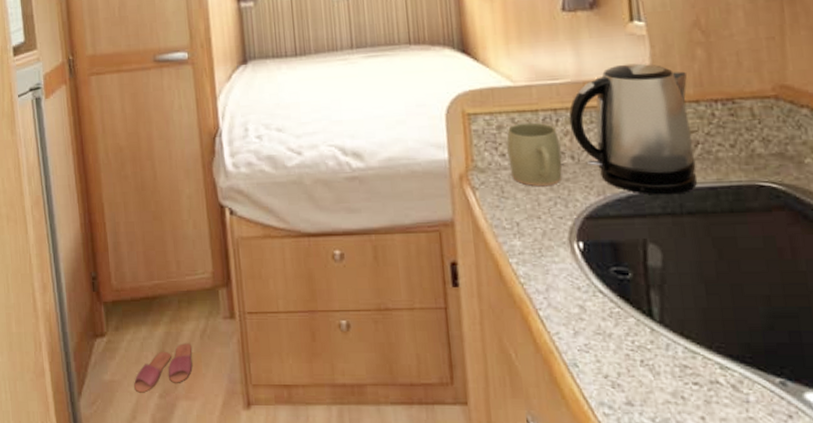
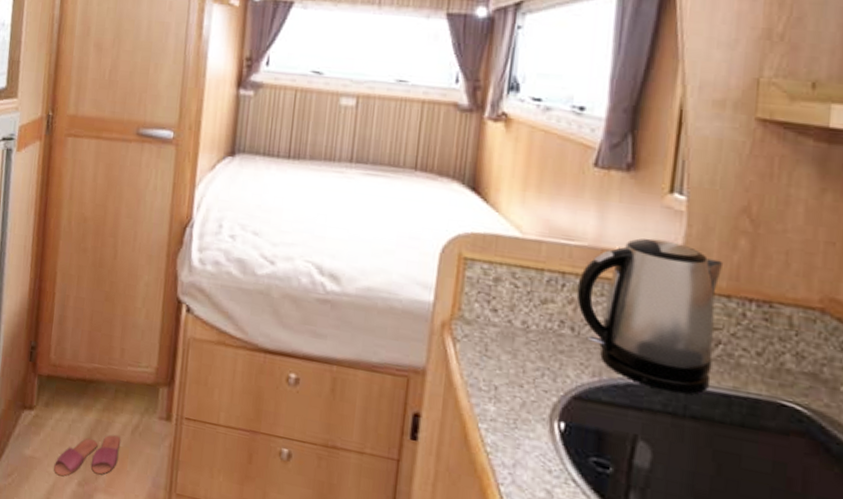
mug: present [506,122,563,187] -> none [499,280,562,354]

